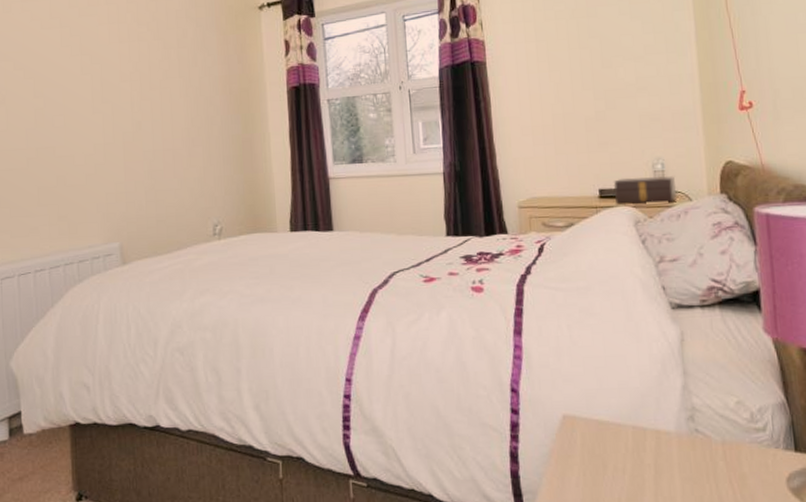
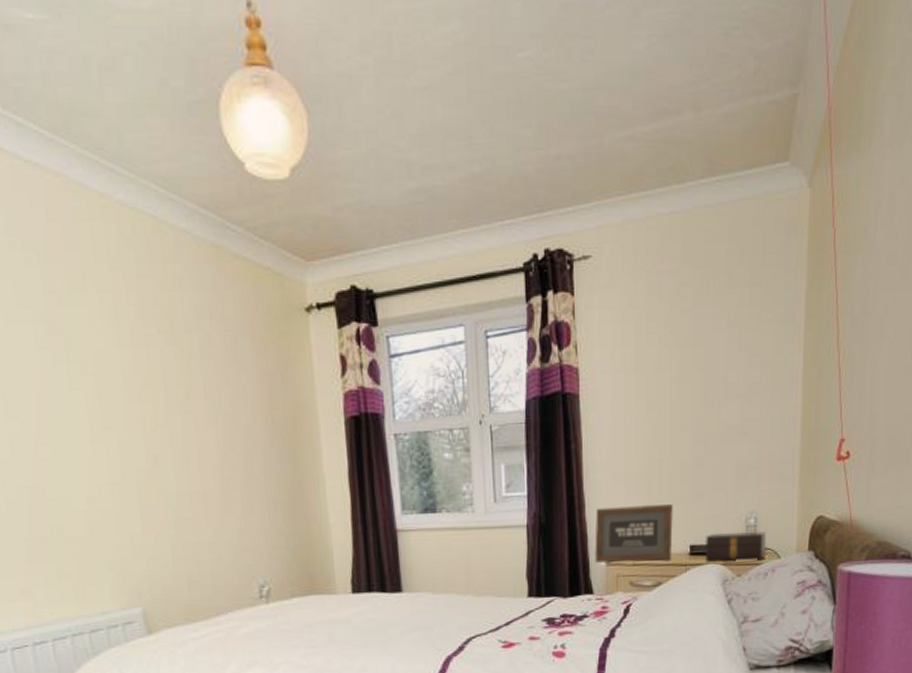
picture frame: none [506,153,582,206] -> present [595,504,673,563]

